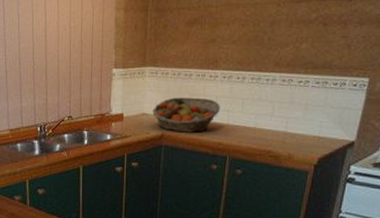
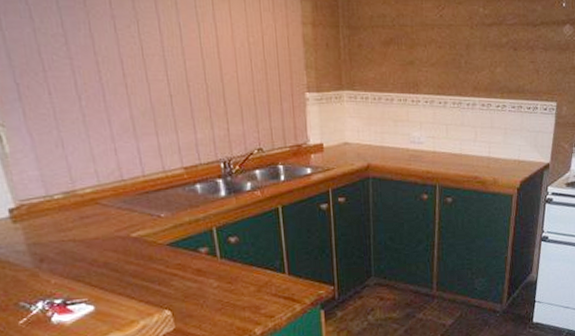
fruit basket: present [152,97,221,133] -> none [355,124,426,162]

